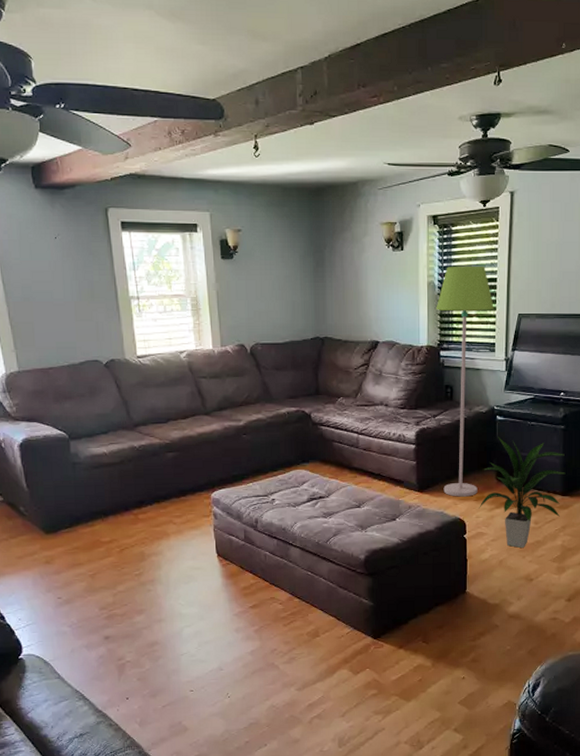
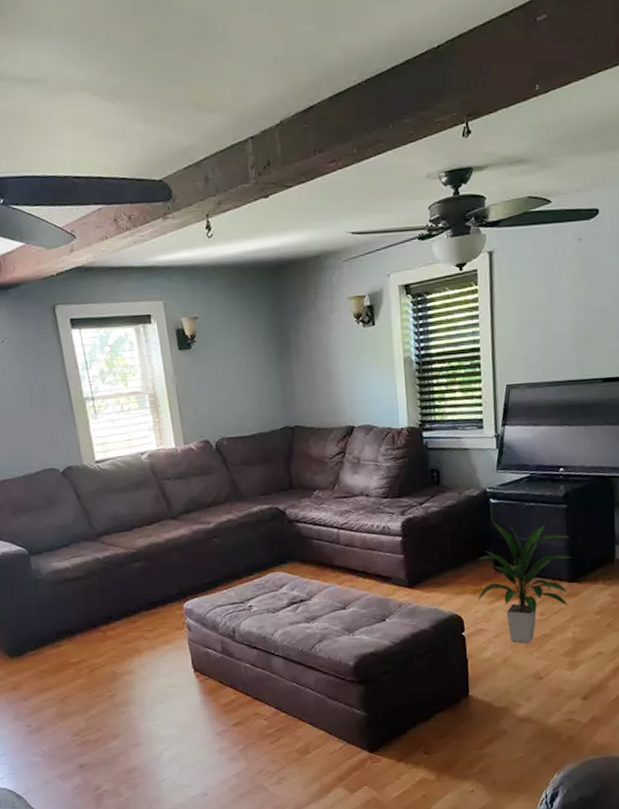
floor lamp: present [436,265,494,497] -> none [414,335,479,591]

